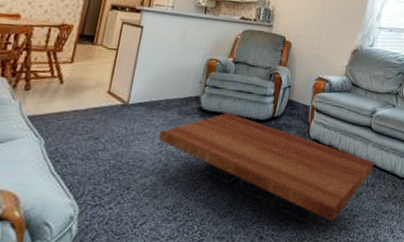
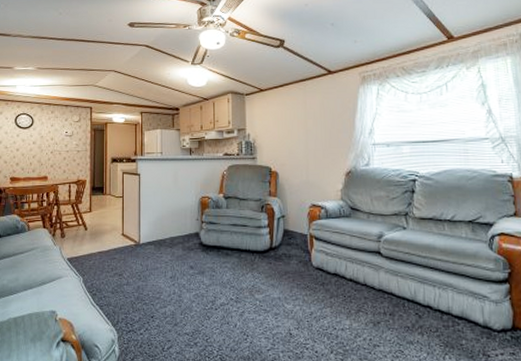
coffee table: present [158,112,374,223] -> none [169,246,390,352]

